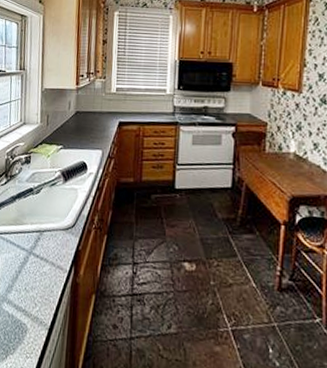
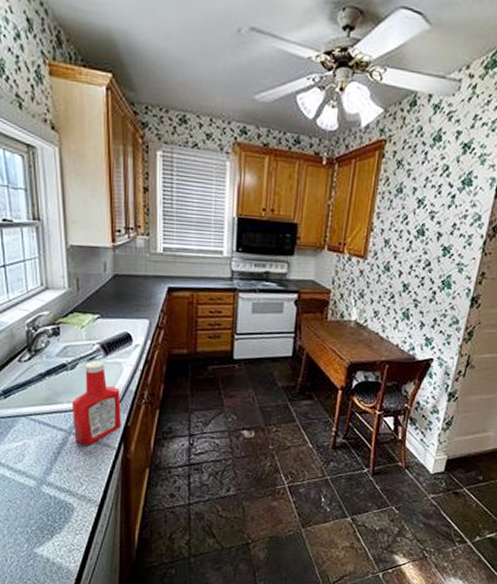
ketchup bottle: none [33,186,75,266] -> present [71,360,122,445]

